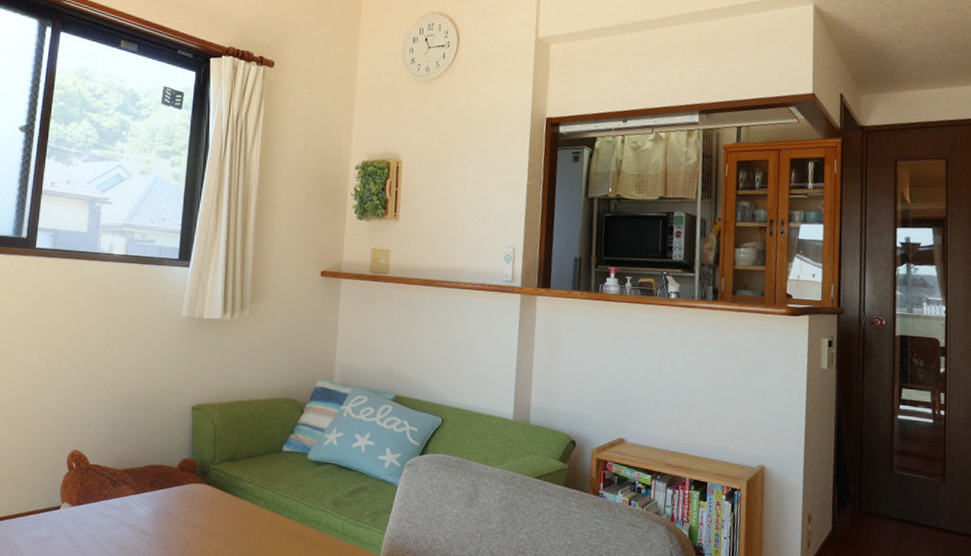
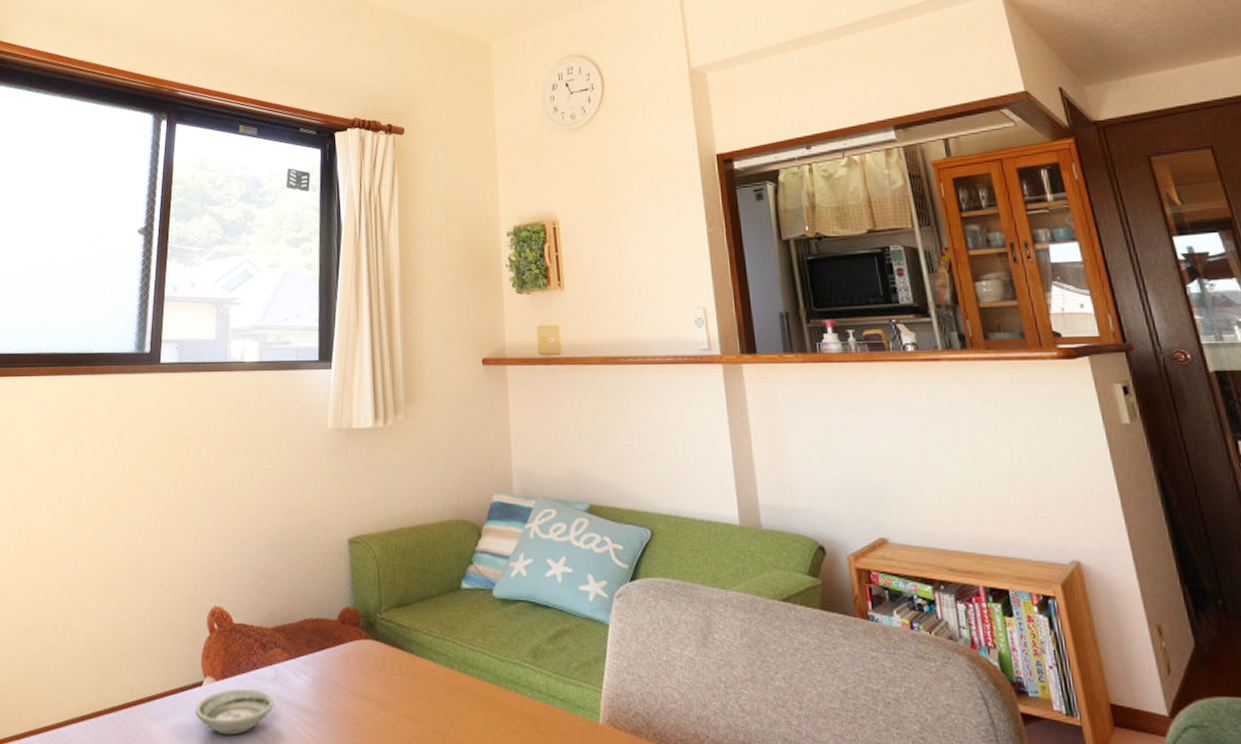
saucer: none [53,513,120,547] -> present [195,688,274,735]

